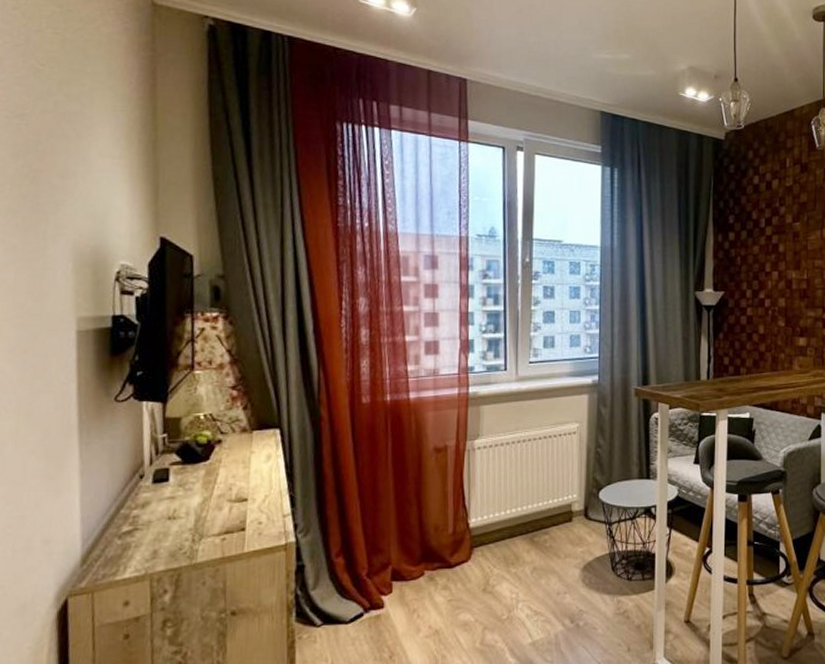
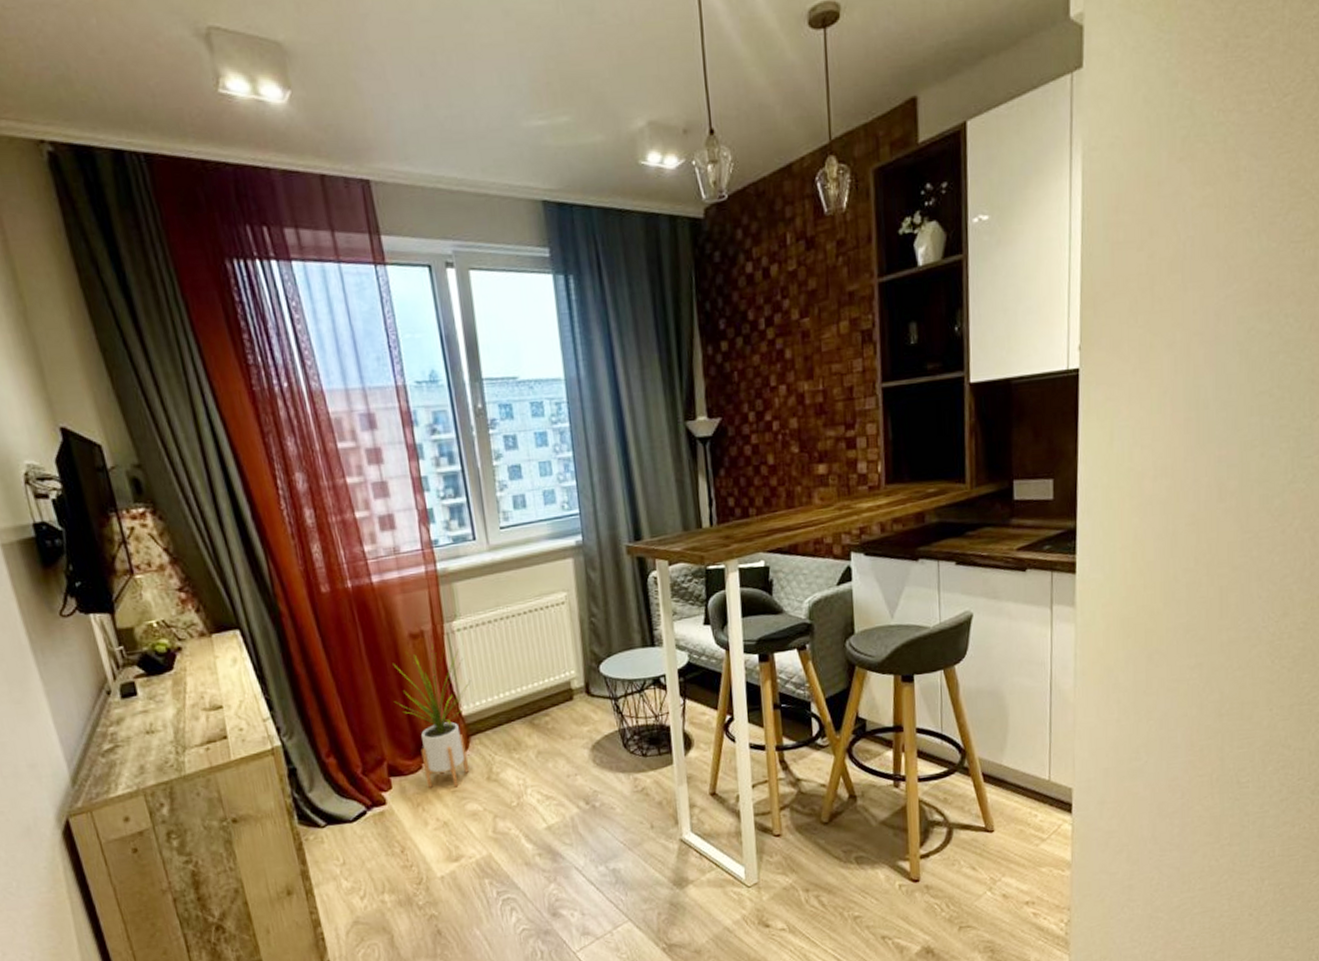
house plant: none [408,459,484,597] -> present [392,644,476,788]

